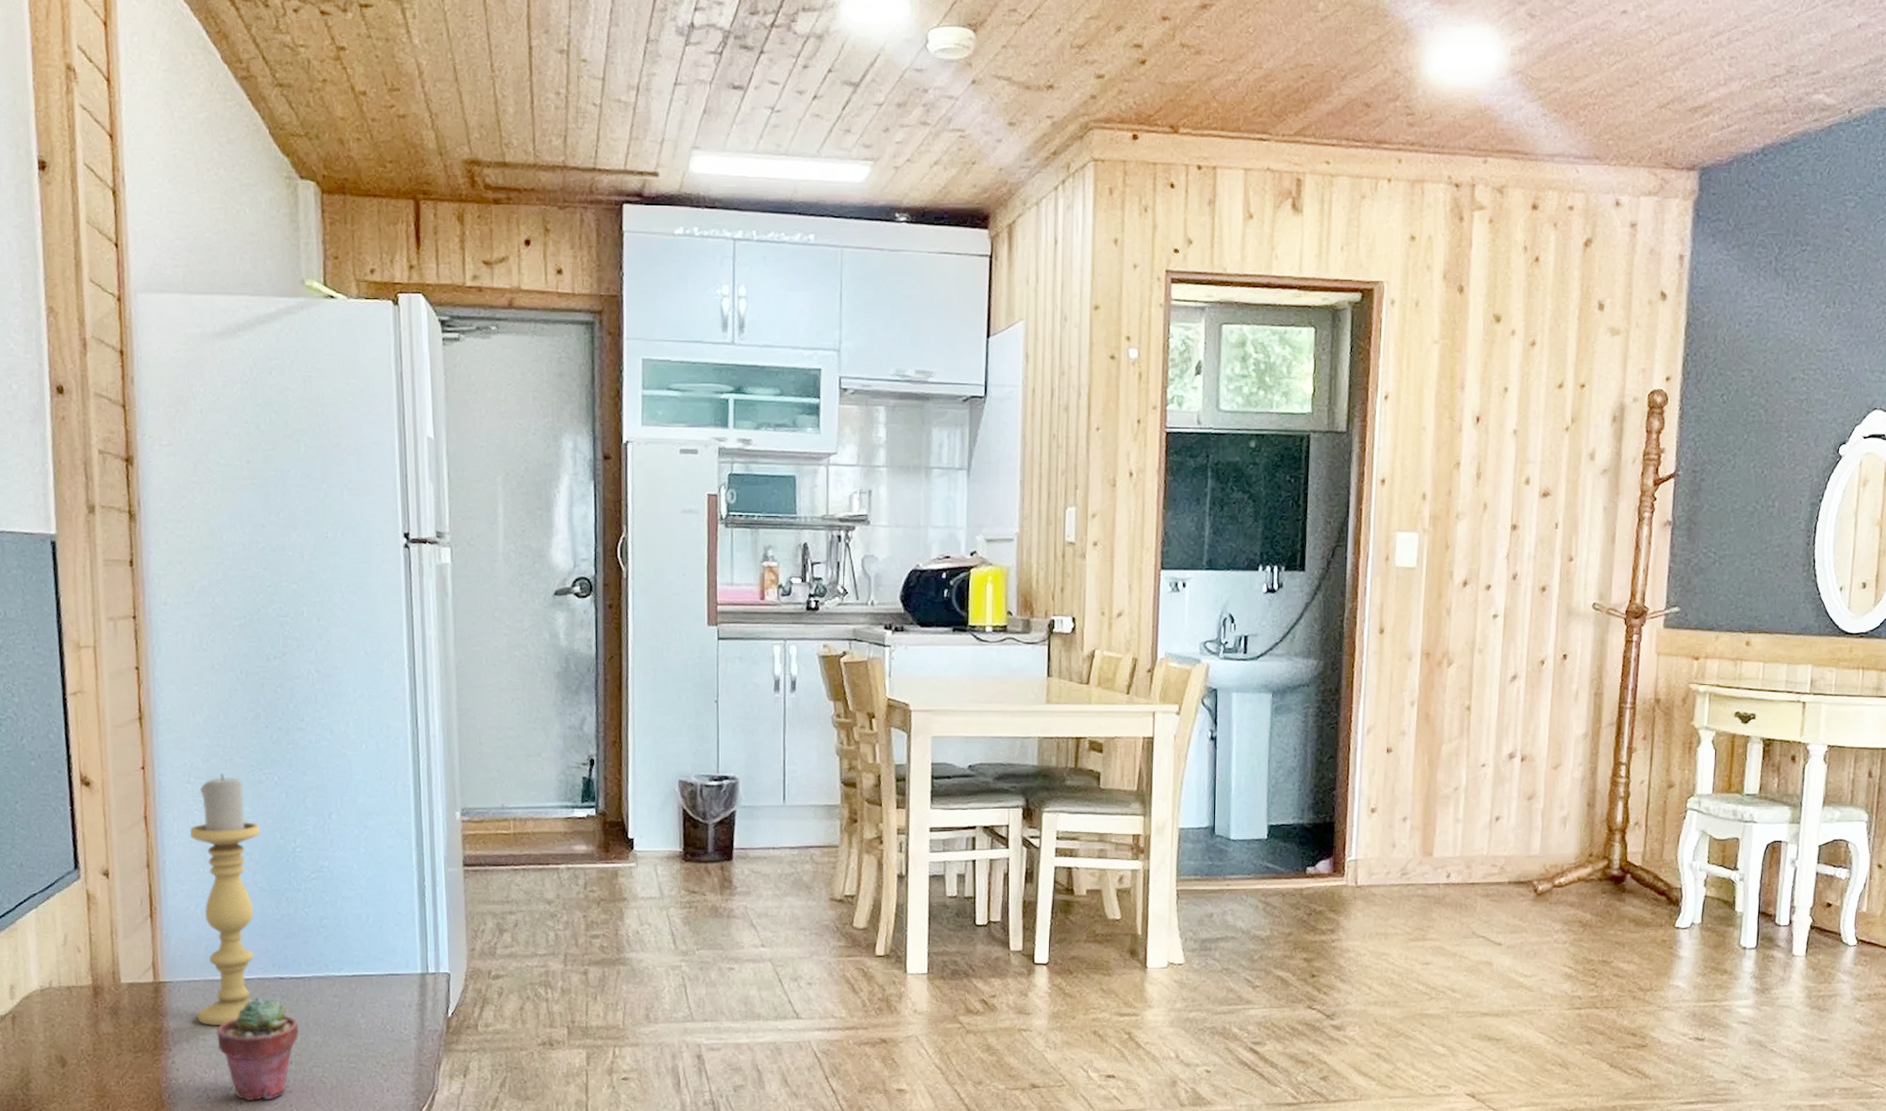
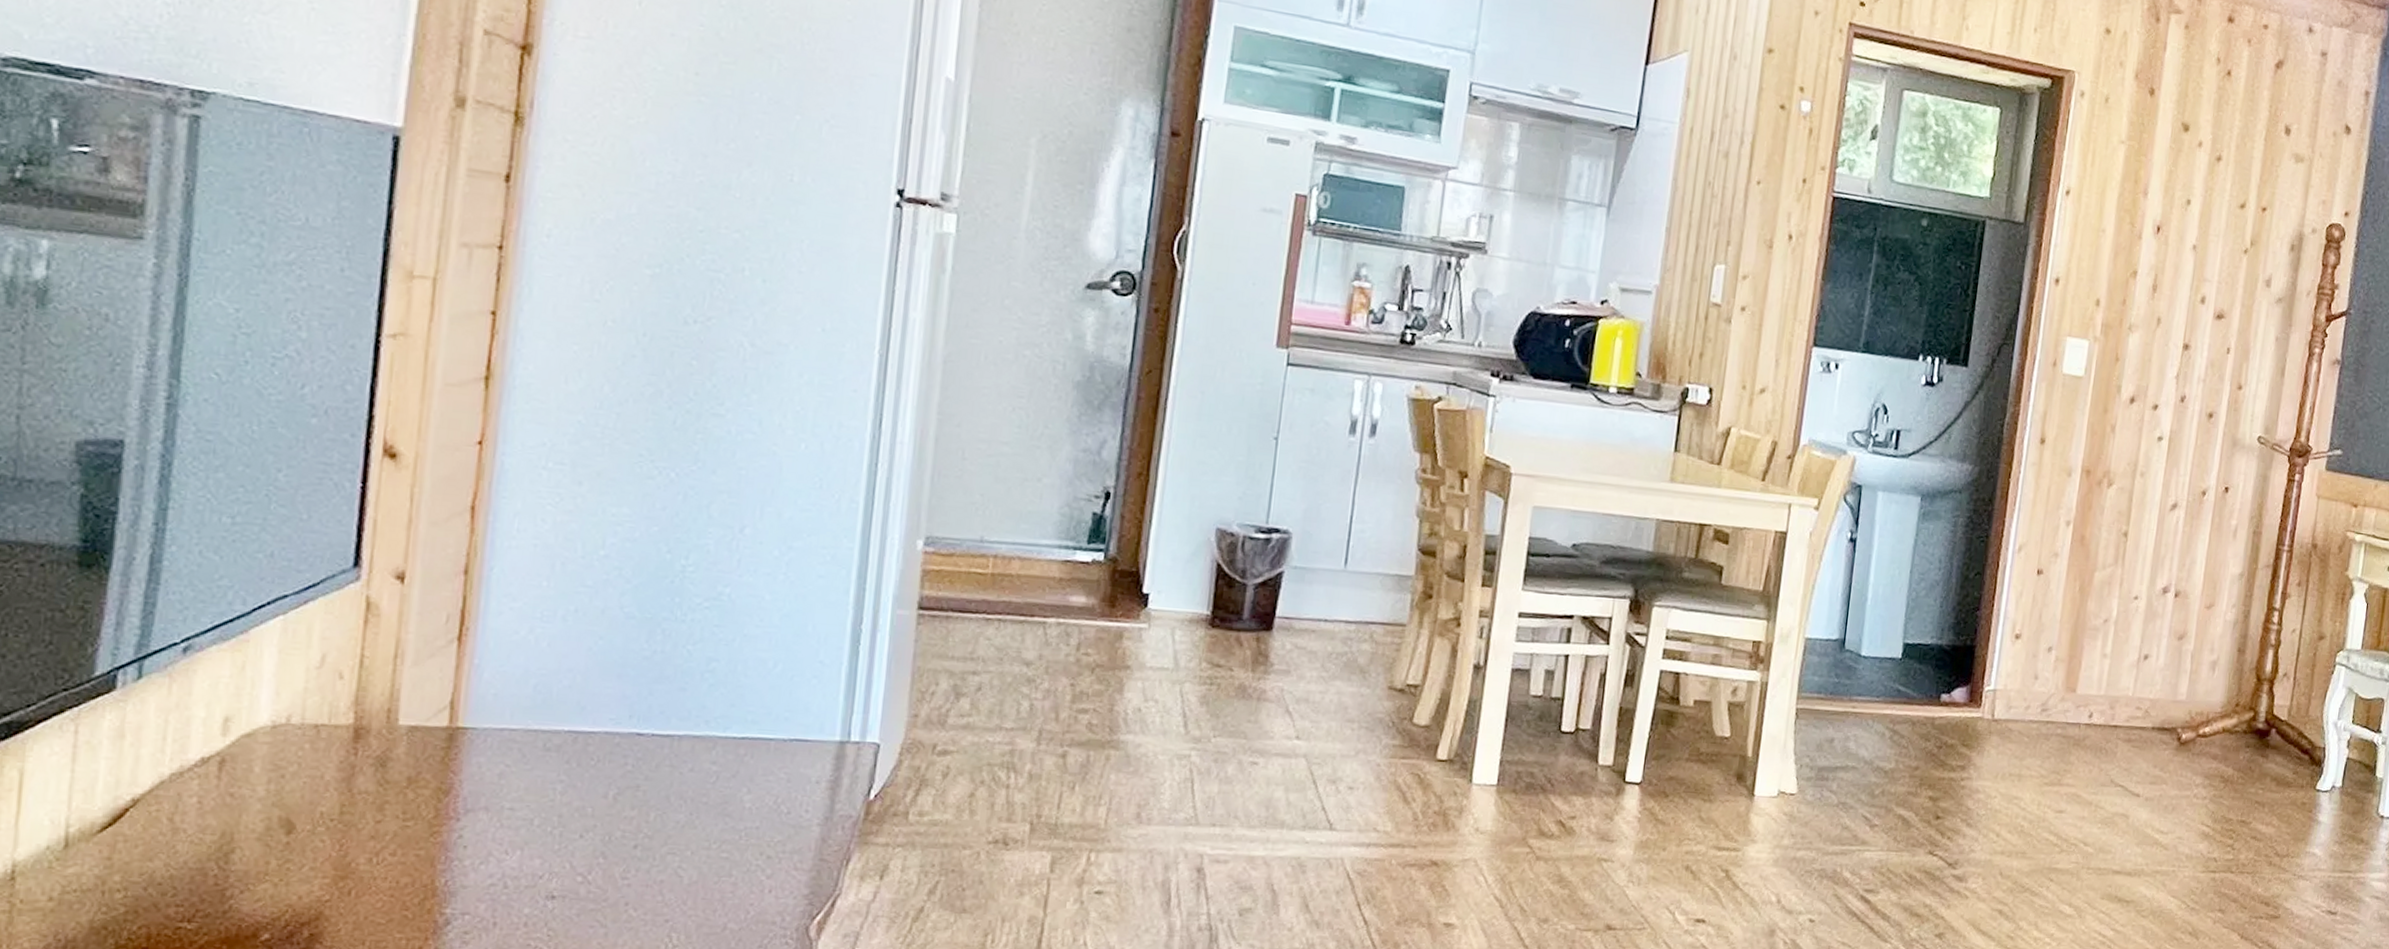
candle holder: present [189,774,260,1026] -> none [505,461,639,792]
potted succulent: present [216,997,299,1101] -> none [530,757,655,896]

